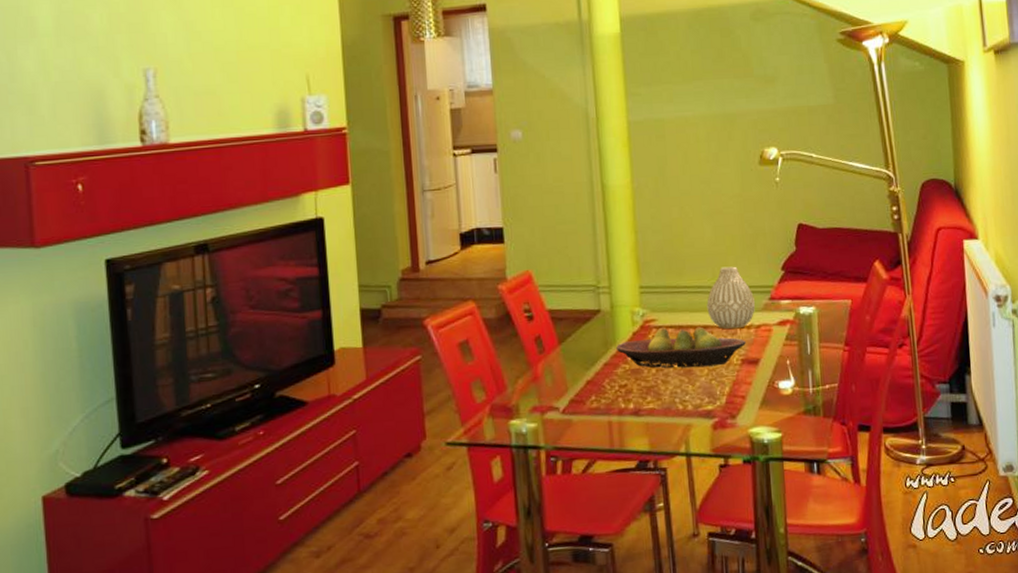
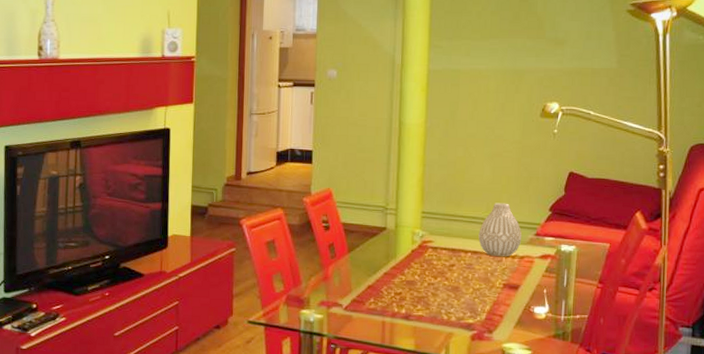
fruit bowl: present [616,326,746,368] -> none [396,248,509,287]

